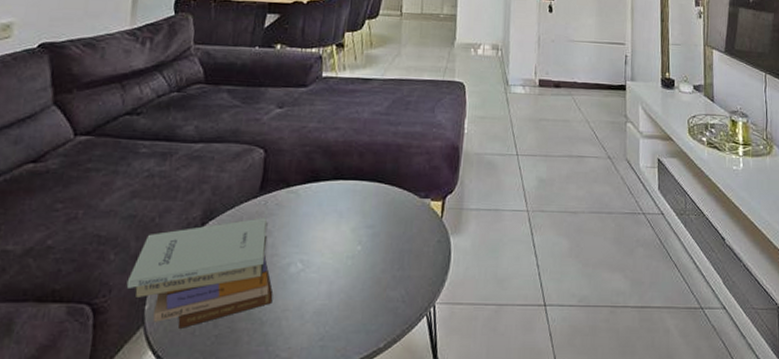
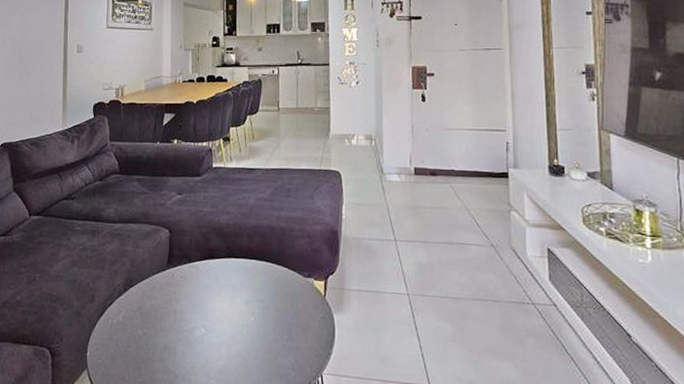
books: present [126,218,274,329] -> none [72,287,183,374]

